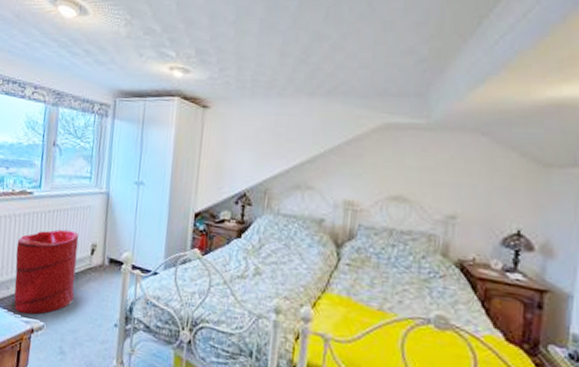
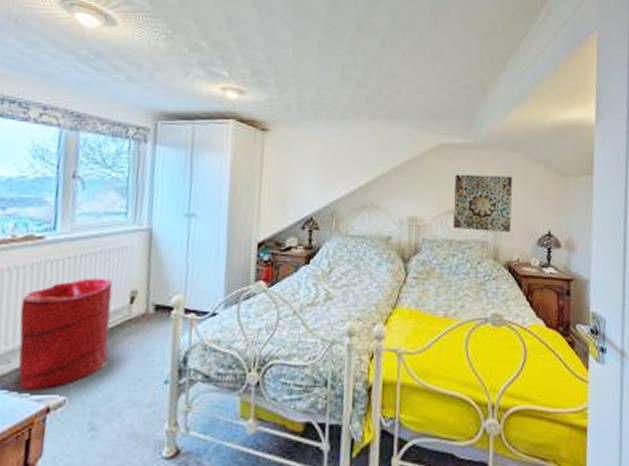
wall art: none [394,157,474,227] -> present [453,174,513,232]

